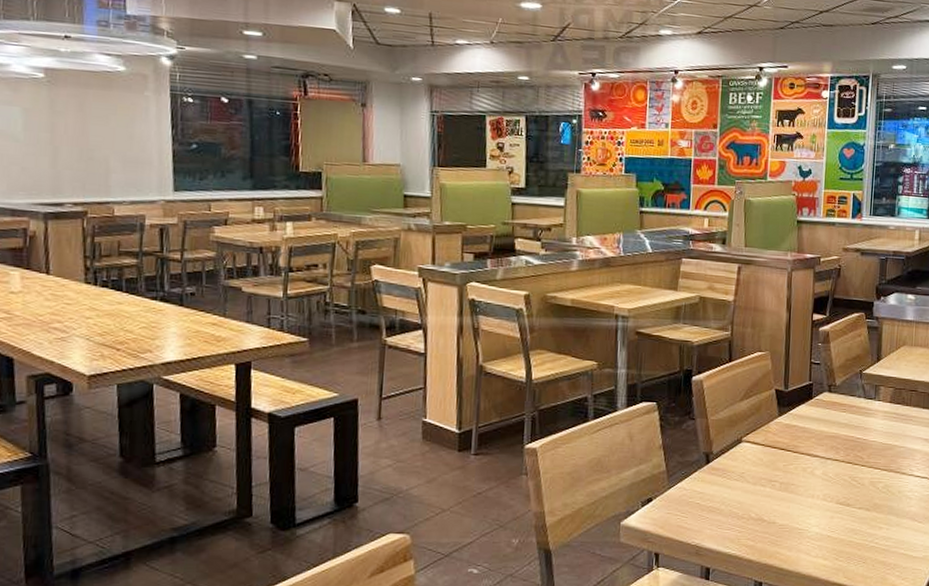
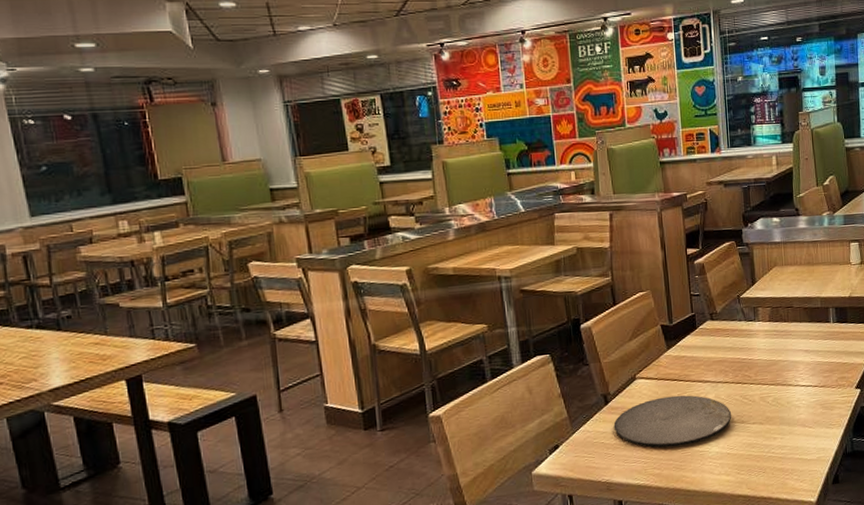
plate: none [712,465,838,520] -> present [613,395,732,448]

